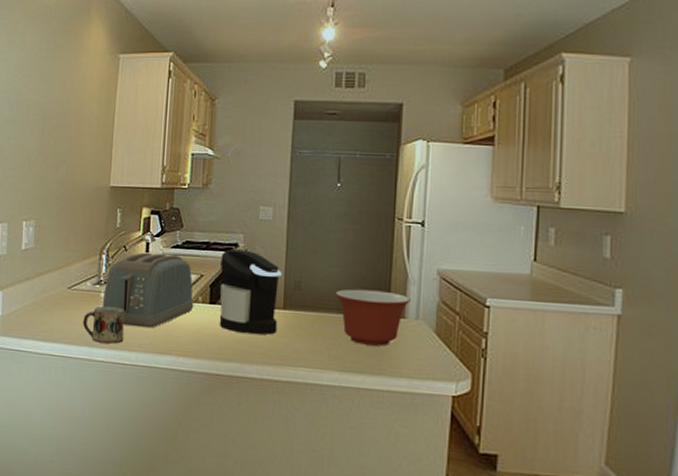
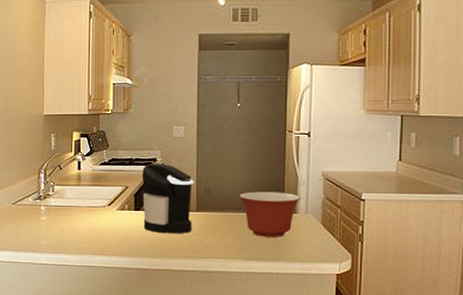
mug: present [83,306,124,344] -> none [27,217,63,249]
toaster: present [102,252,194,329] -> none [43,170,122,234]

